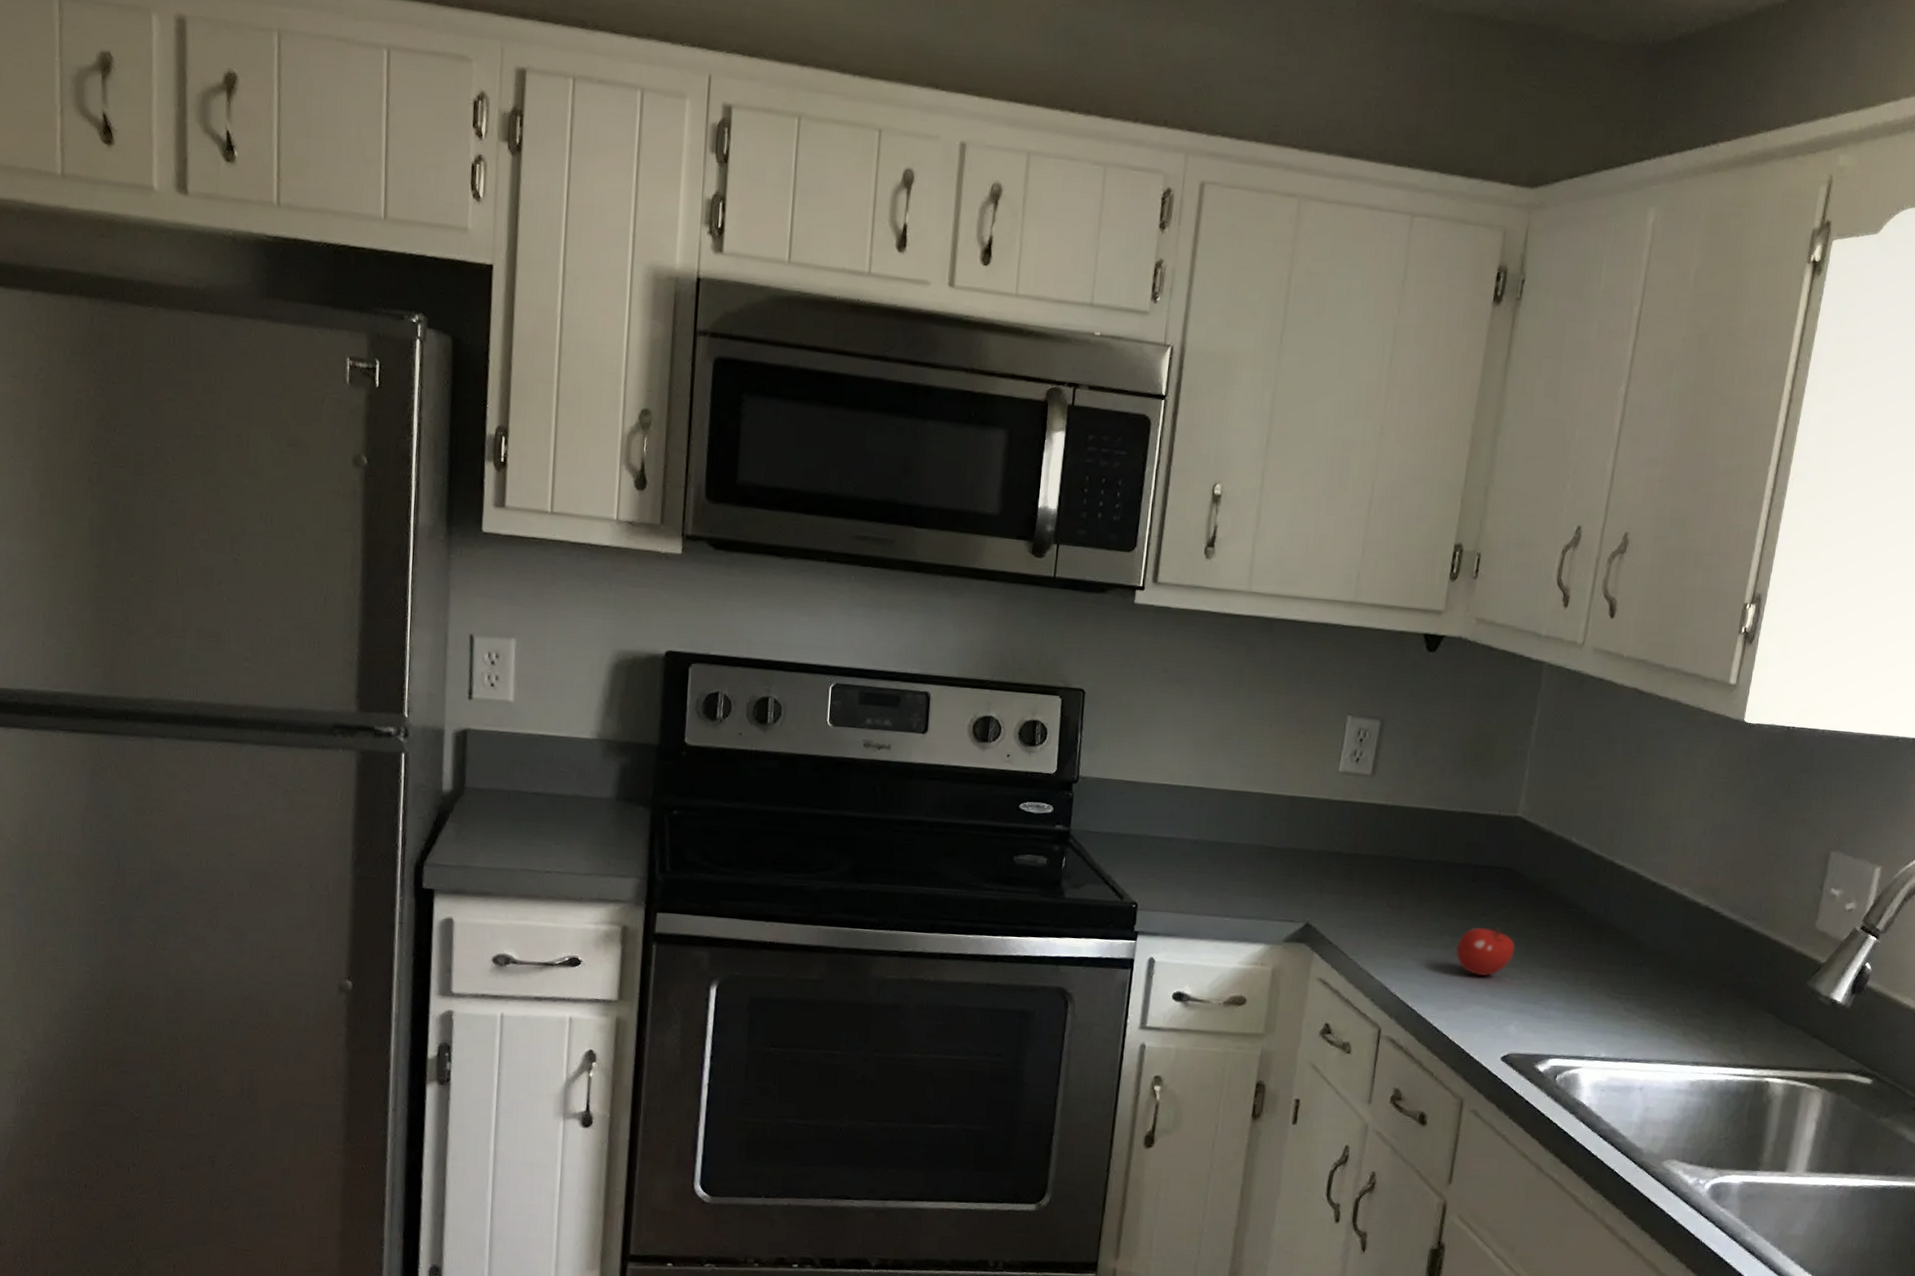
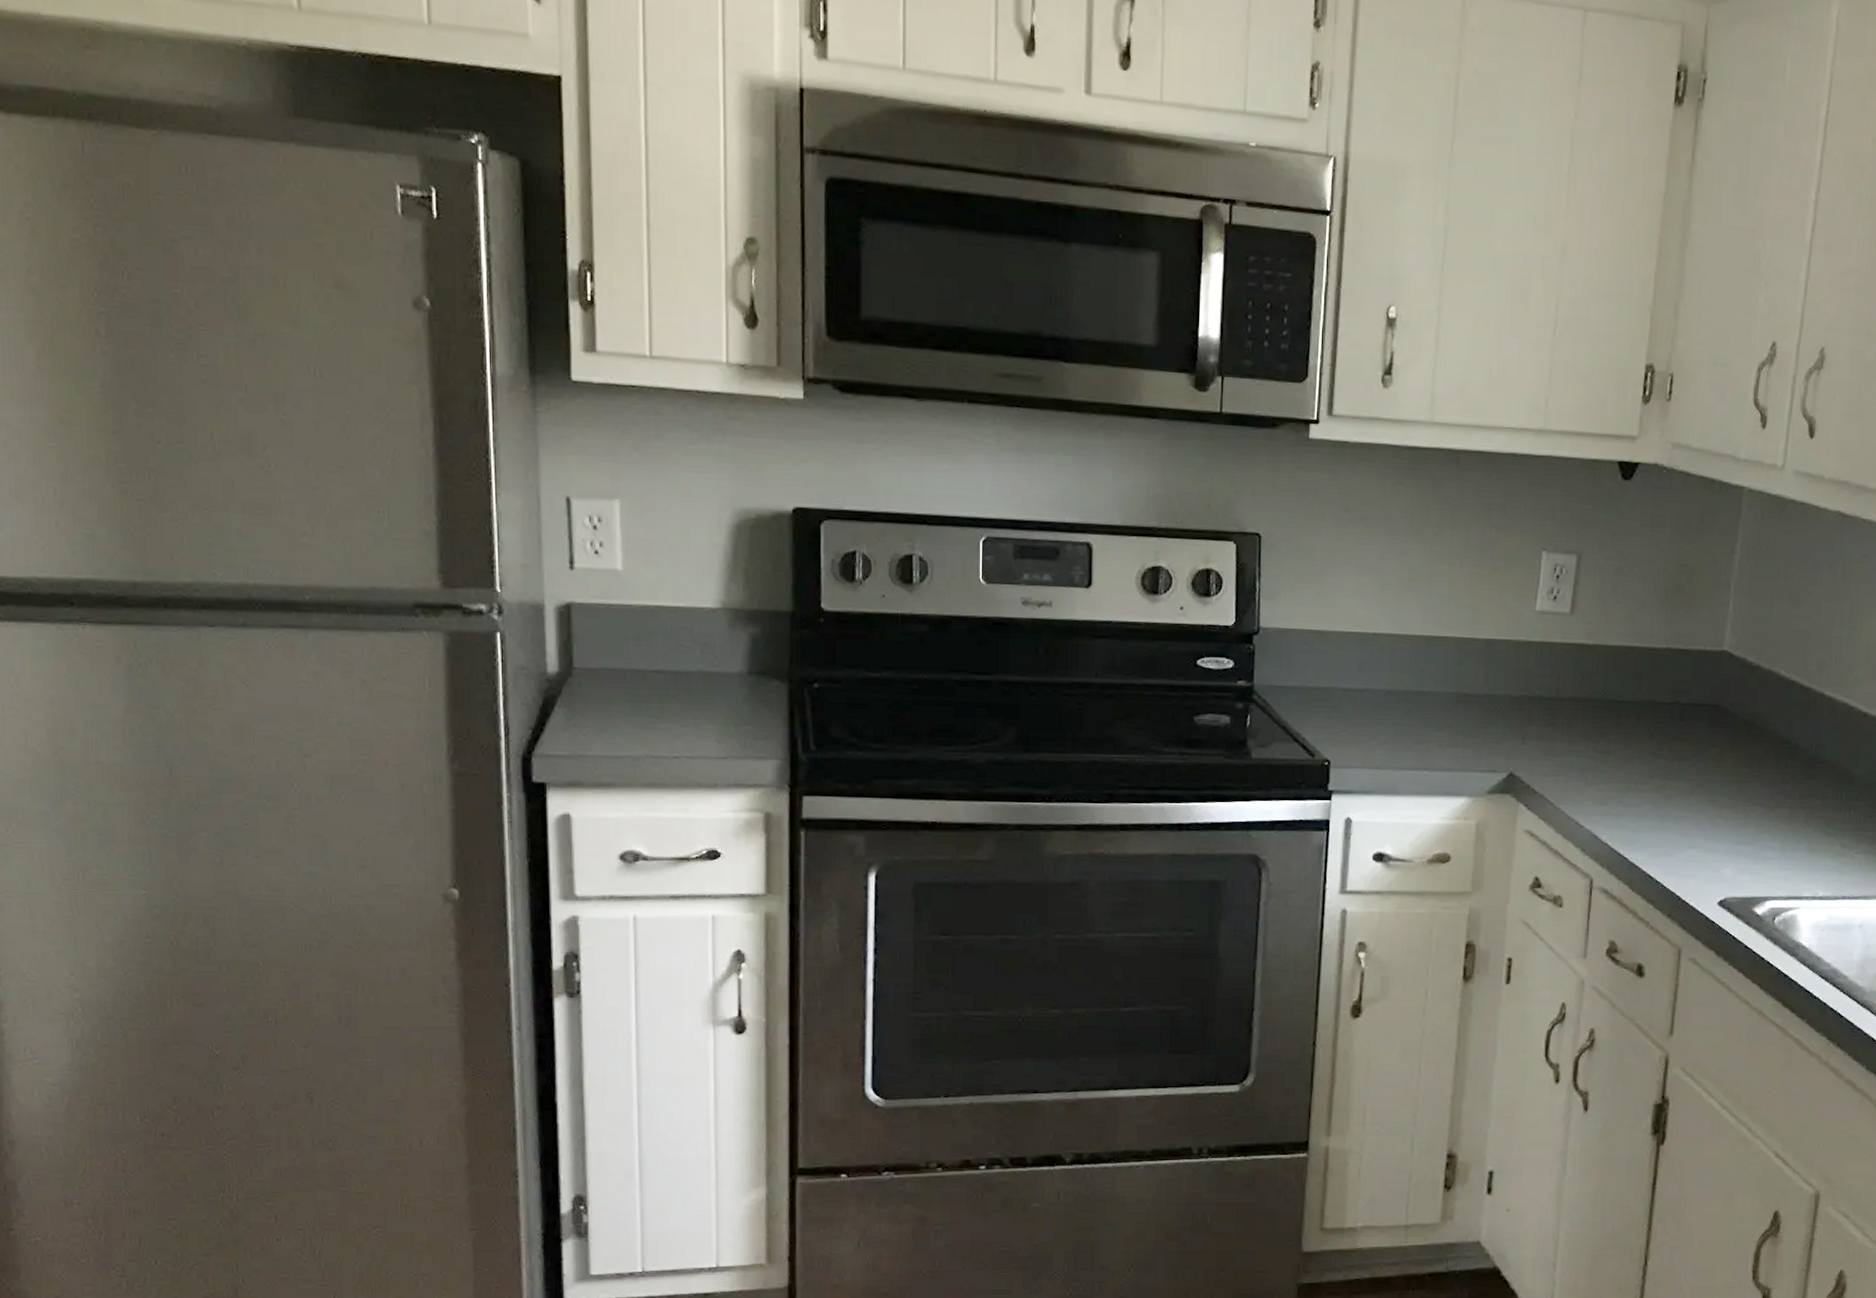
fruit: present [1456,927,1516,976] -> none [1667,767,1727,819]

